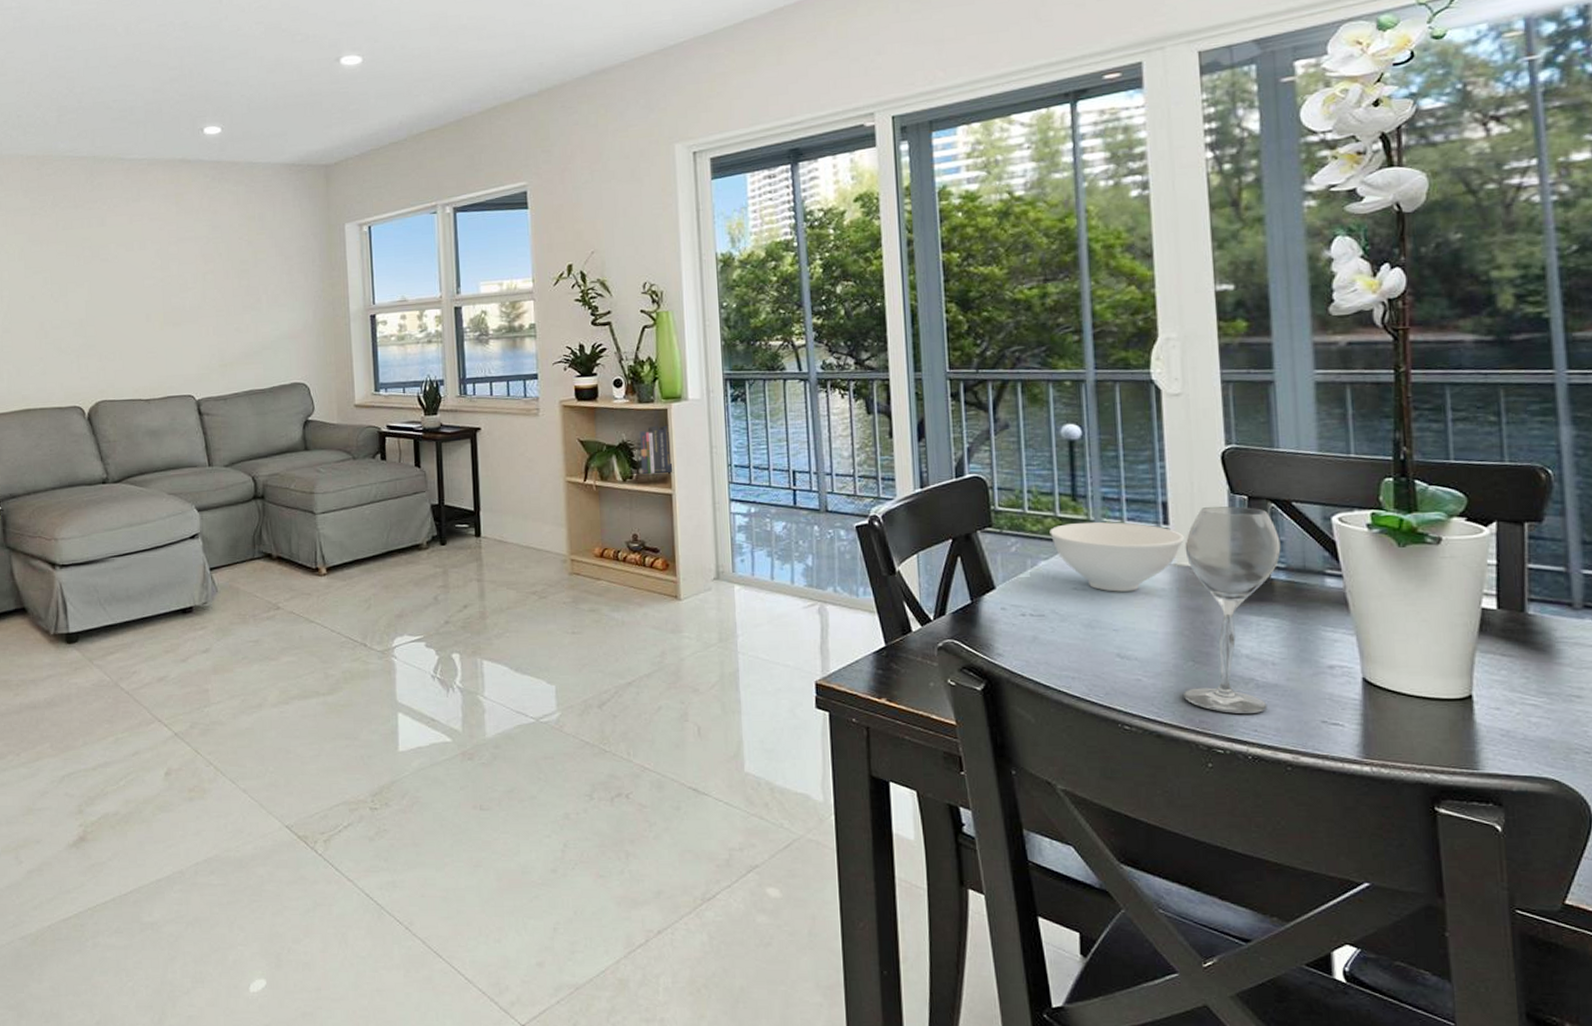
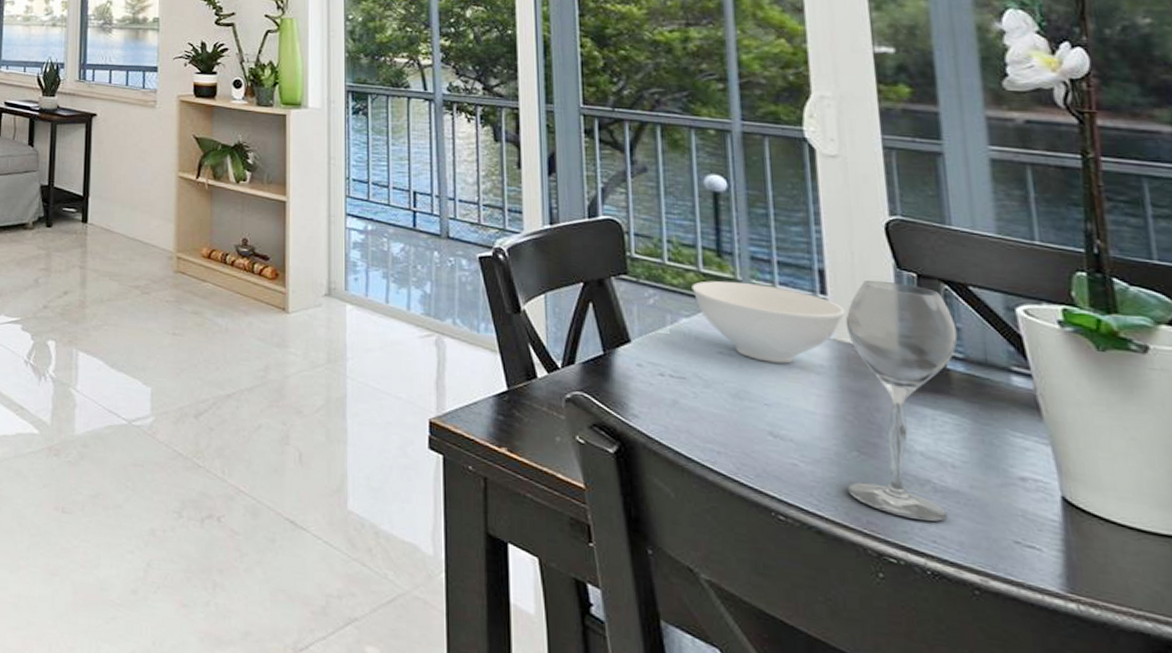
books: present [636,425,675,475] -> none [253,130,290,181]

